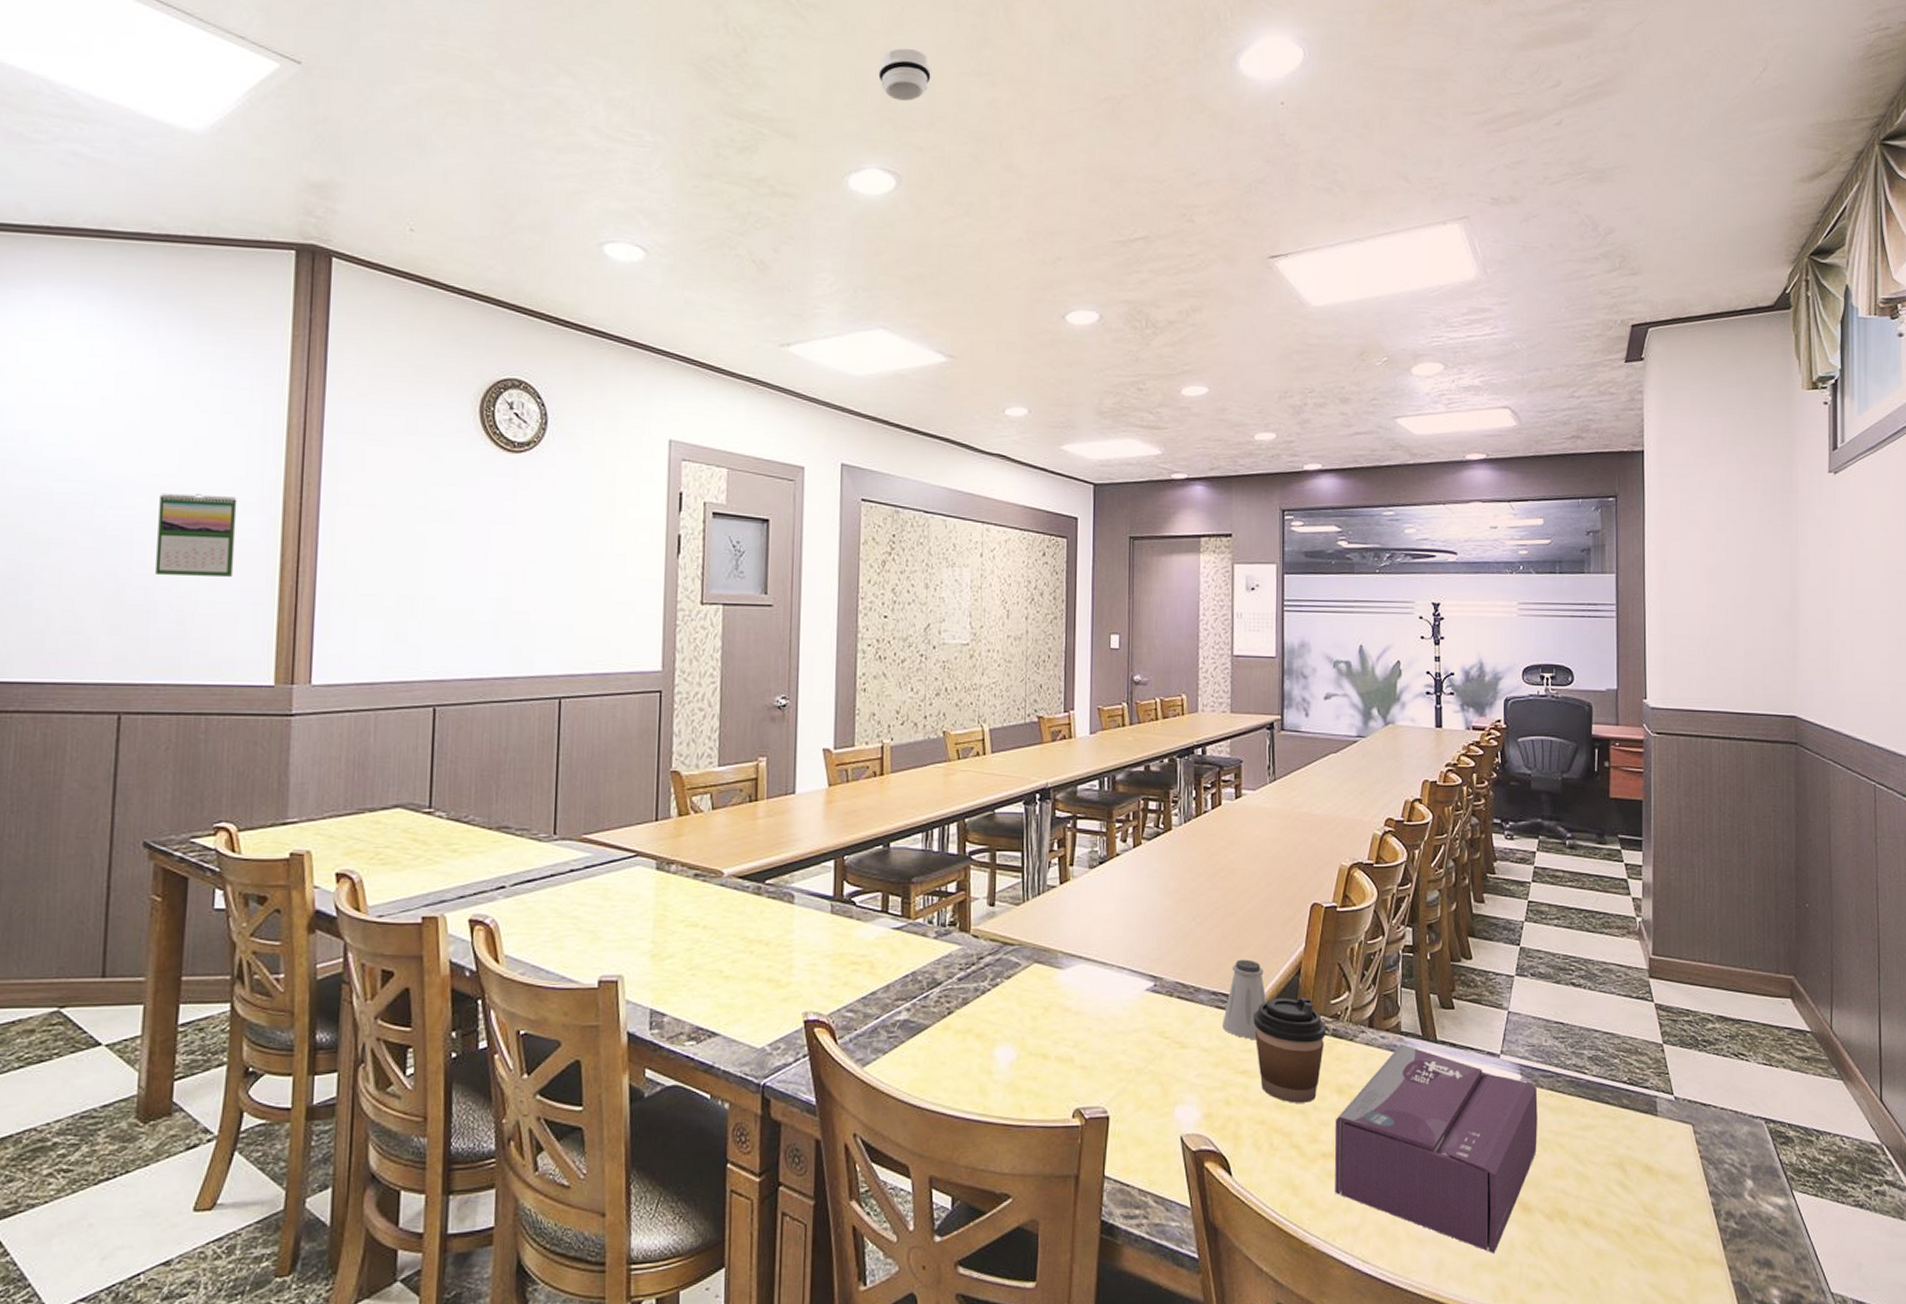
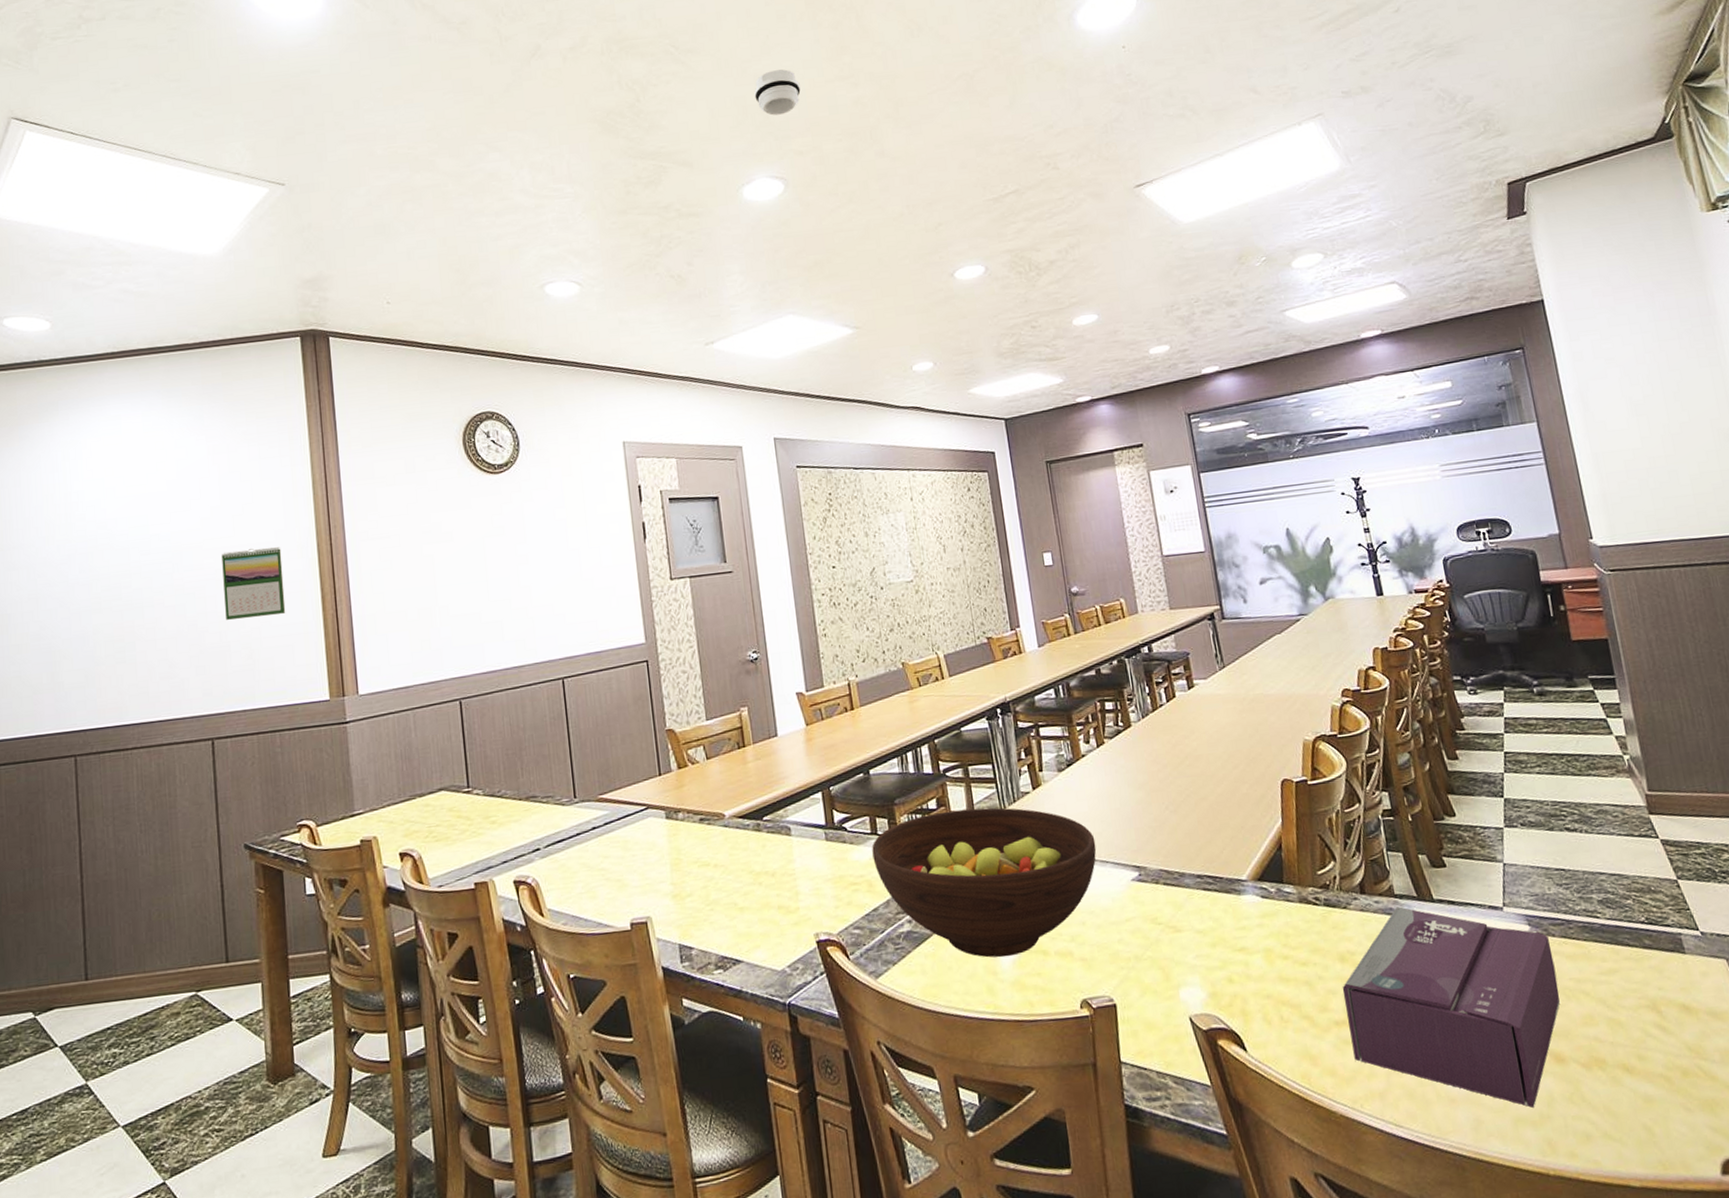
fruit bowl: none [879,896,1116,1057] -> present [872,807,1097,958]
saltshaker: present [1222,959,1267,1039] -> none [1212,840,1253,917]
coffee cup: present [1253,997,1326,1103] -> none [1241,870,1319,975]

